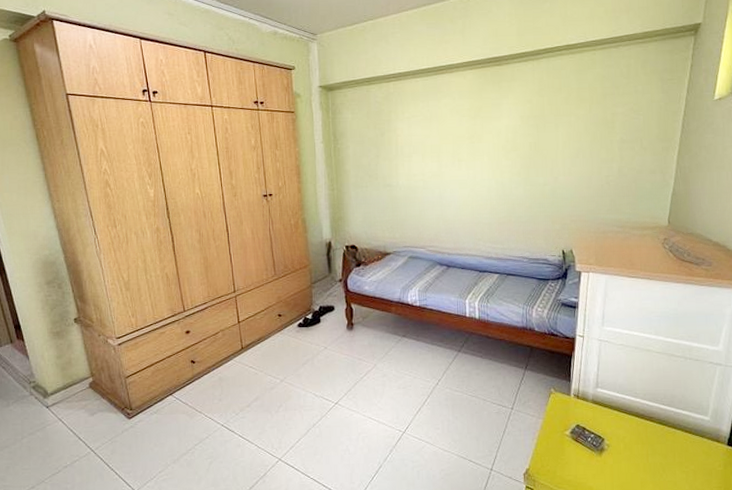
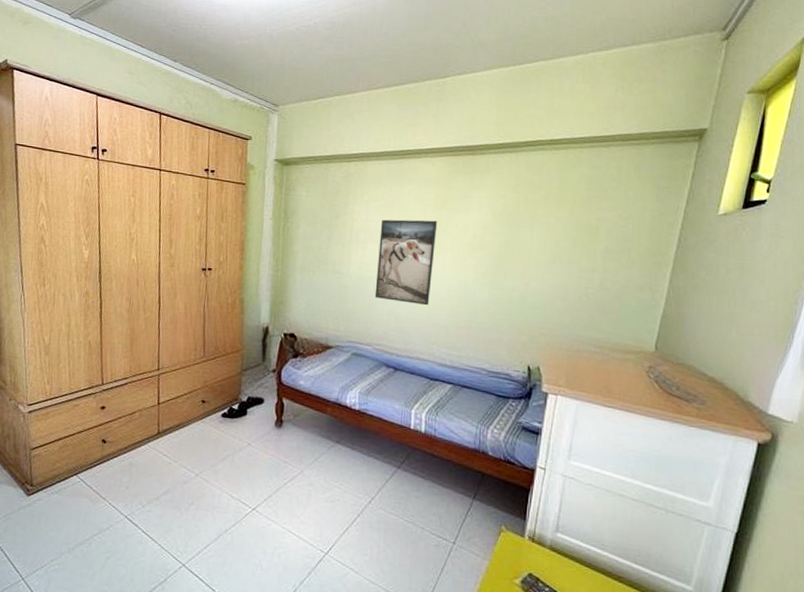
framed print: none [422,129,474,207] -> present [374,219,438,306]

